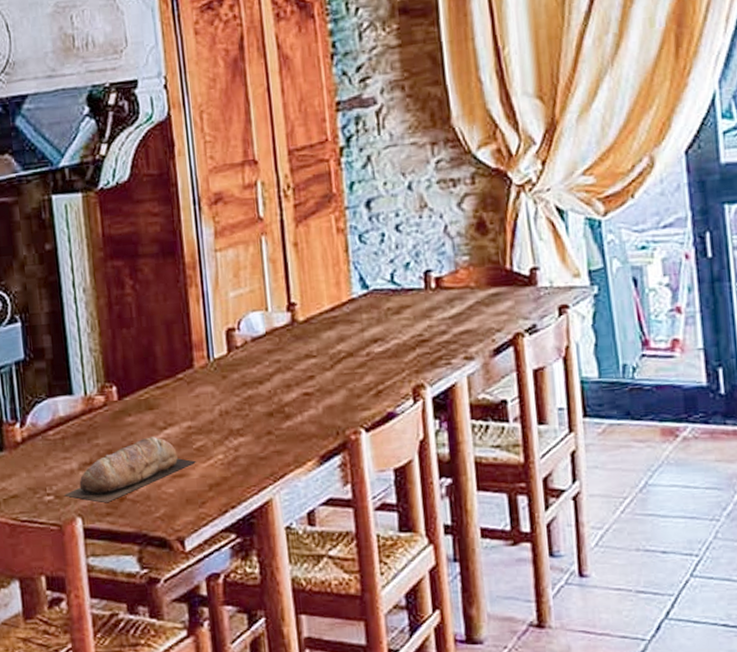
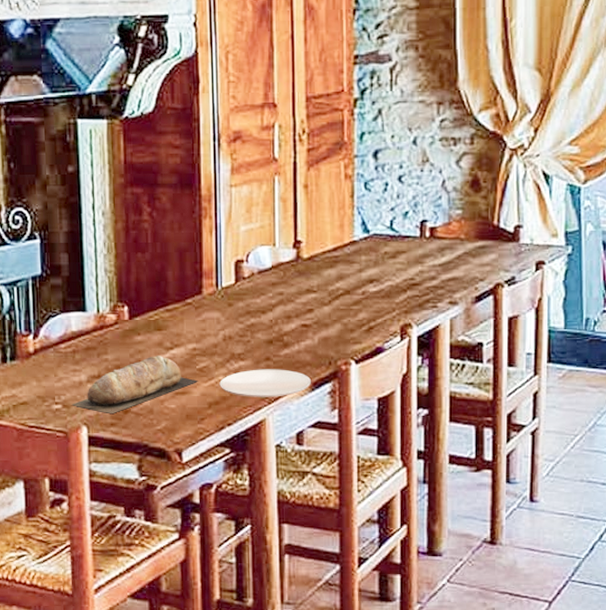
plate: none [219,443,318,476] -> present [219,369,311,397]

